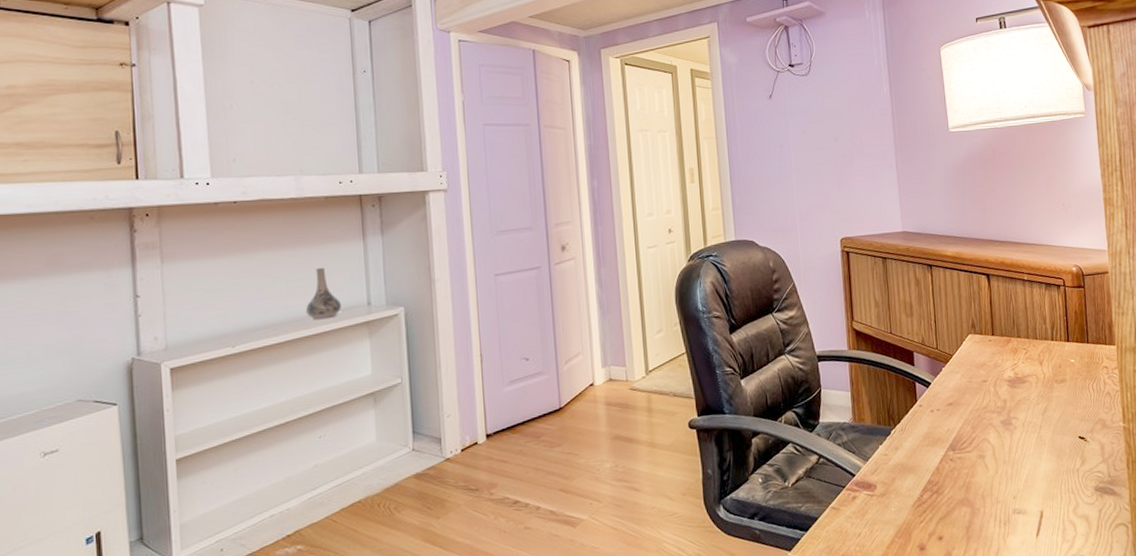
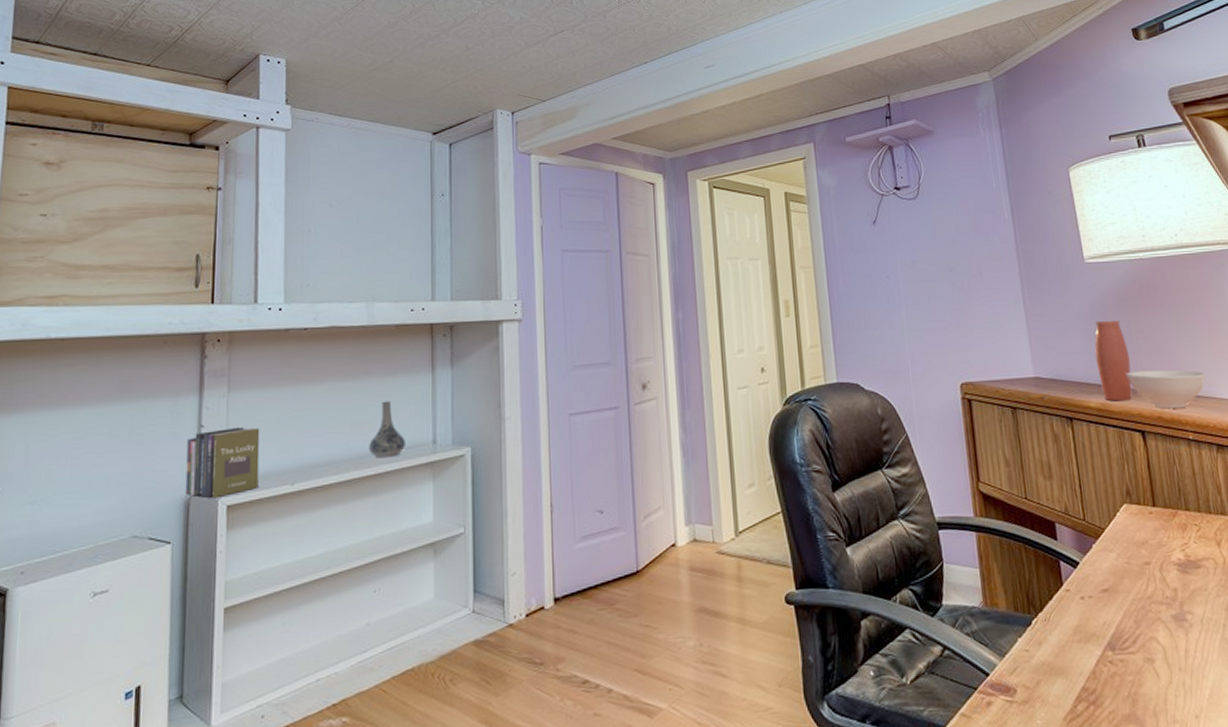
books: none [124,295,200,363] -> present [185,426,260,499]
vase: none [953,181,982,251] -> present [1094,320,1132,402]
bowl: none [977,222,1042,256] -> present [1126,369,1207,409]

